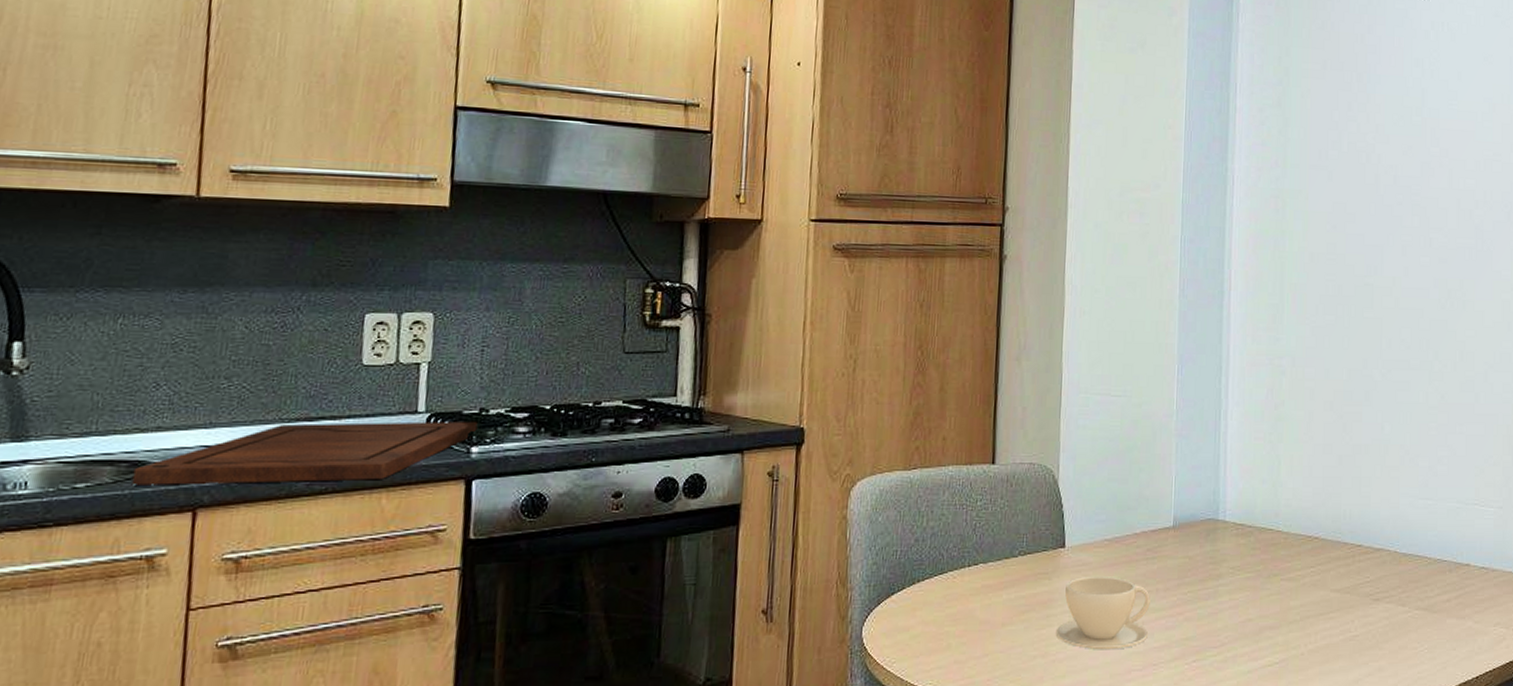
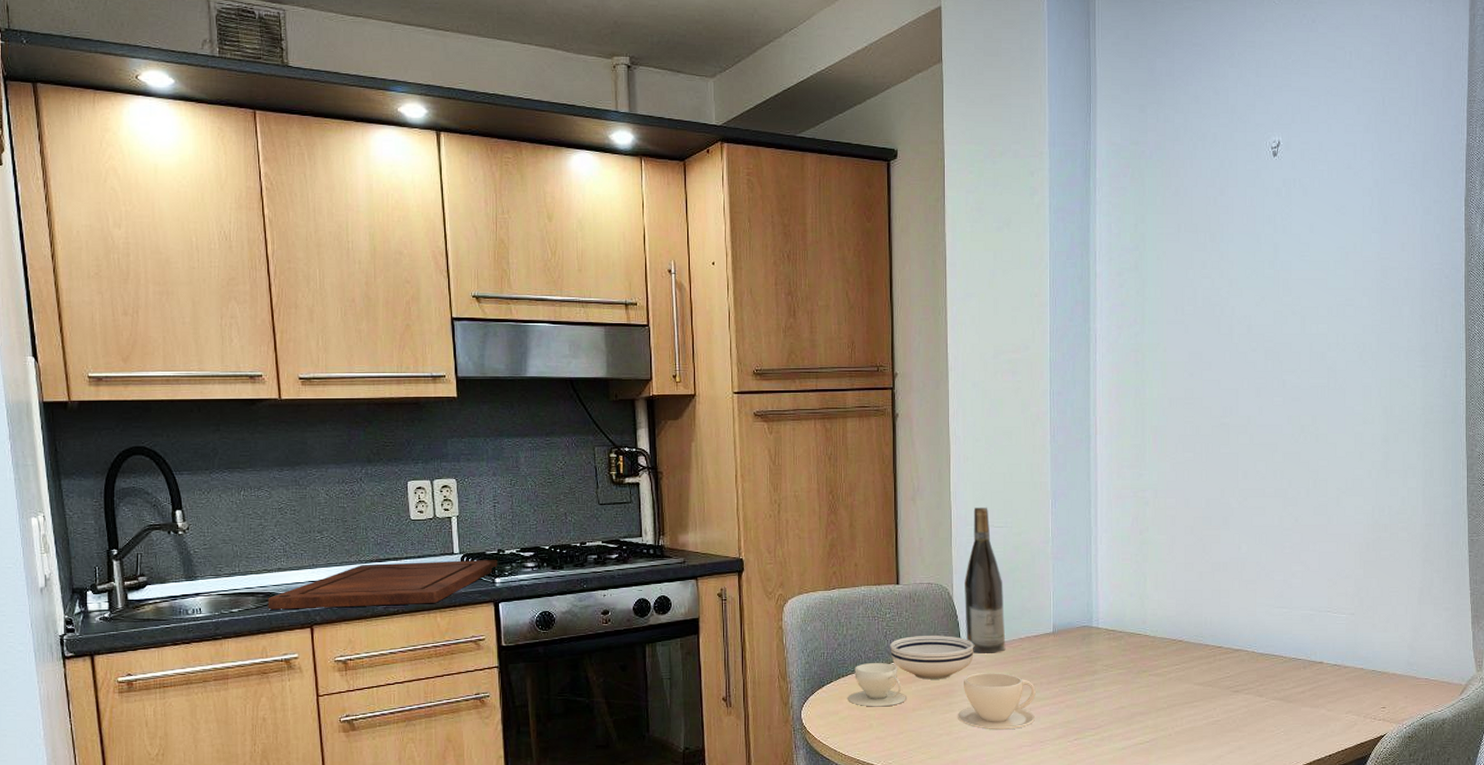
teacup: none [922,563,995,621] -> present [848,662,906,707]
bowl: none [979,529,1080,586] -> present [890,635,974,680]
wine bottle: none [1071,371,1119,552] -> present [965,507,1006,653]

